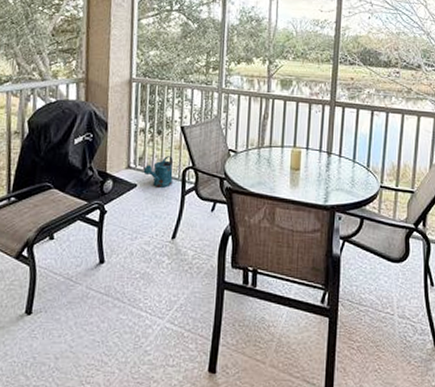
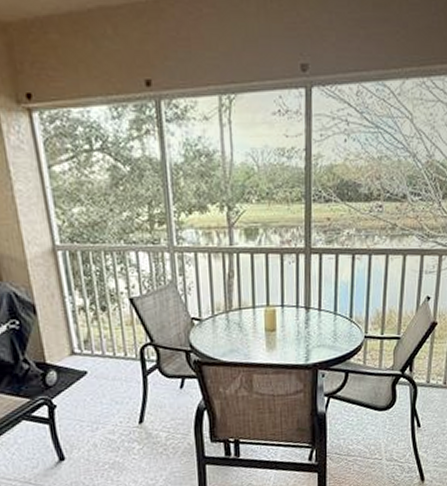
watering can: present [143,156,173,188] -> none [91,334,130,371]

